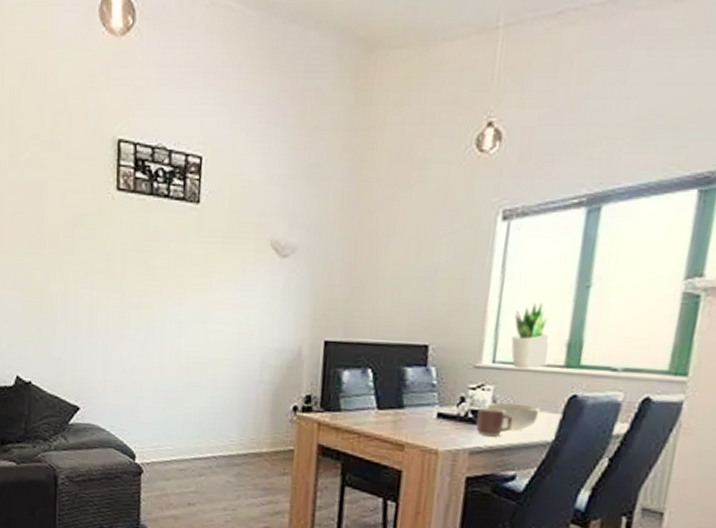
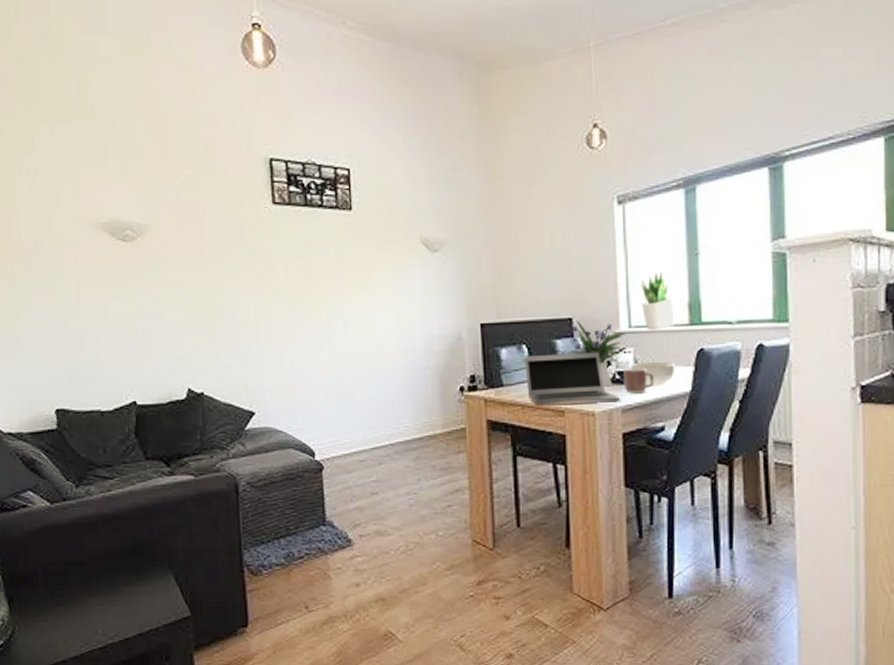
laptop: none [366,381,469,443] -> present [524,352,620,406]
flower arrangement: none [415,349,489,425] -> present [564,321,626,387]

